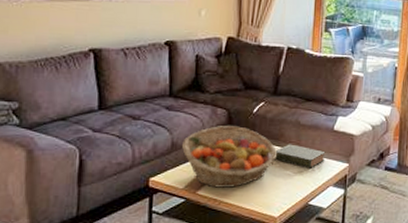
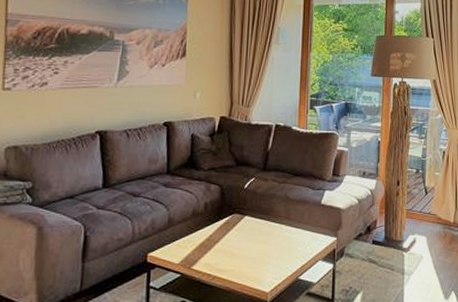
fruit basket: present [182,126,277,188] -> none [178,201,267,263]
book: present [275,144,326,169] -> none [265,218,314,243]

